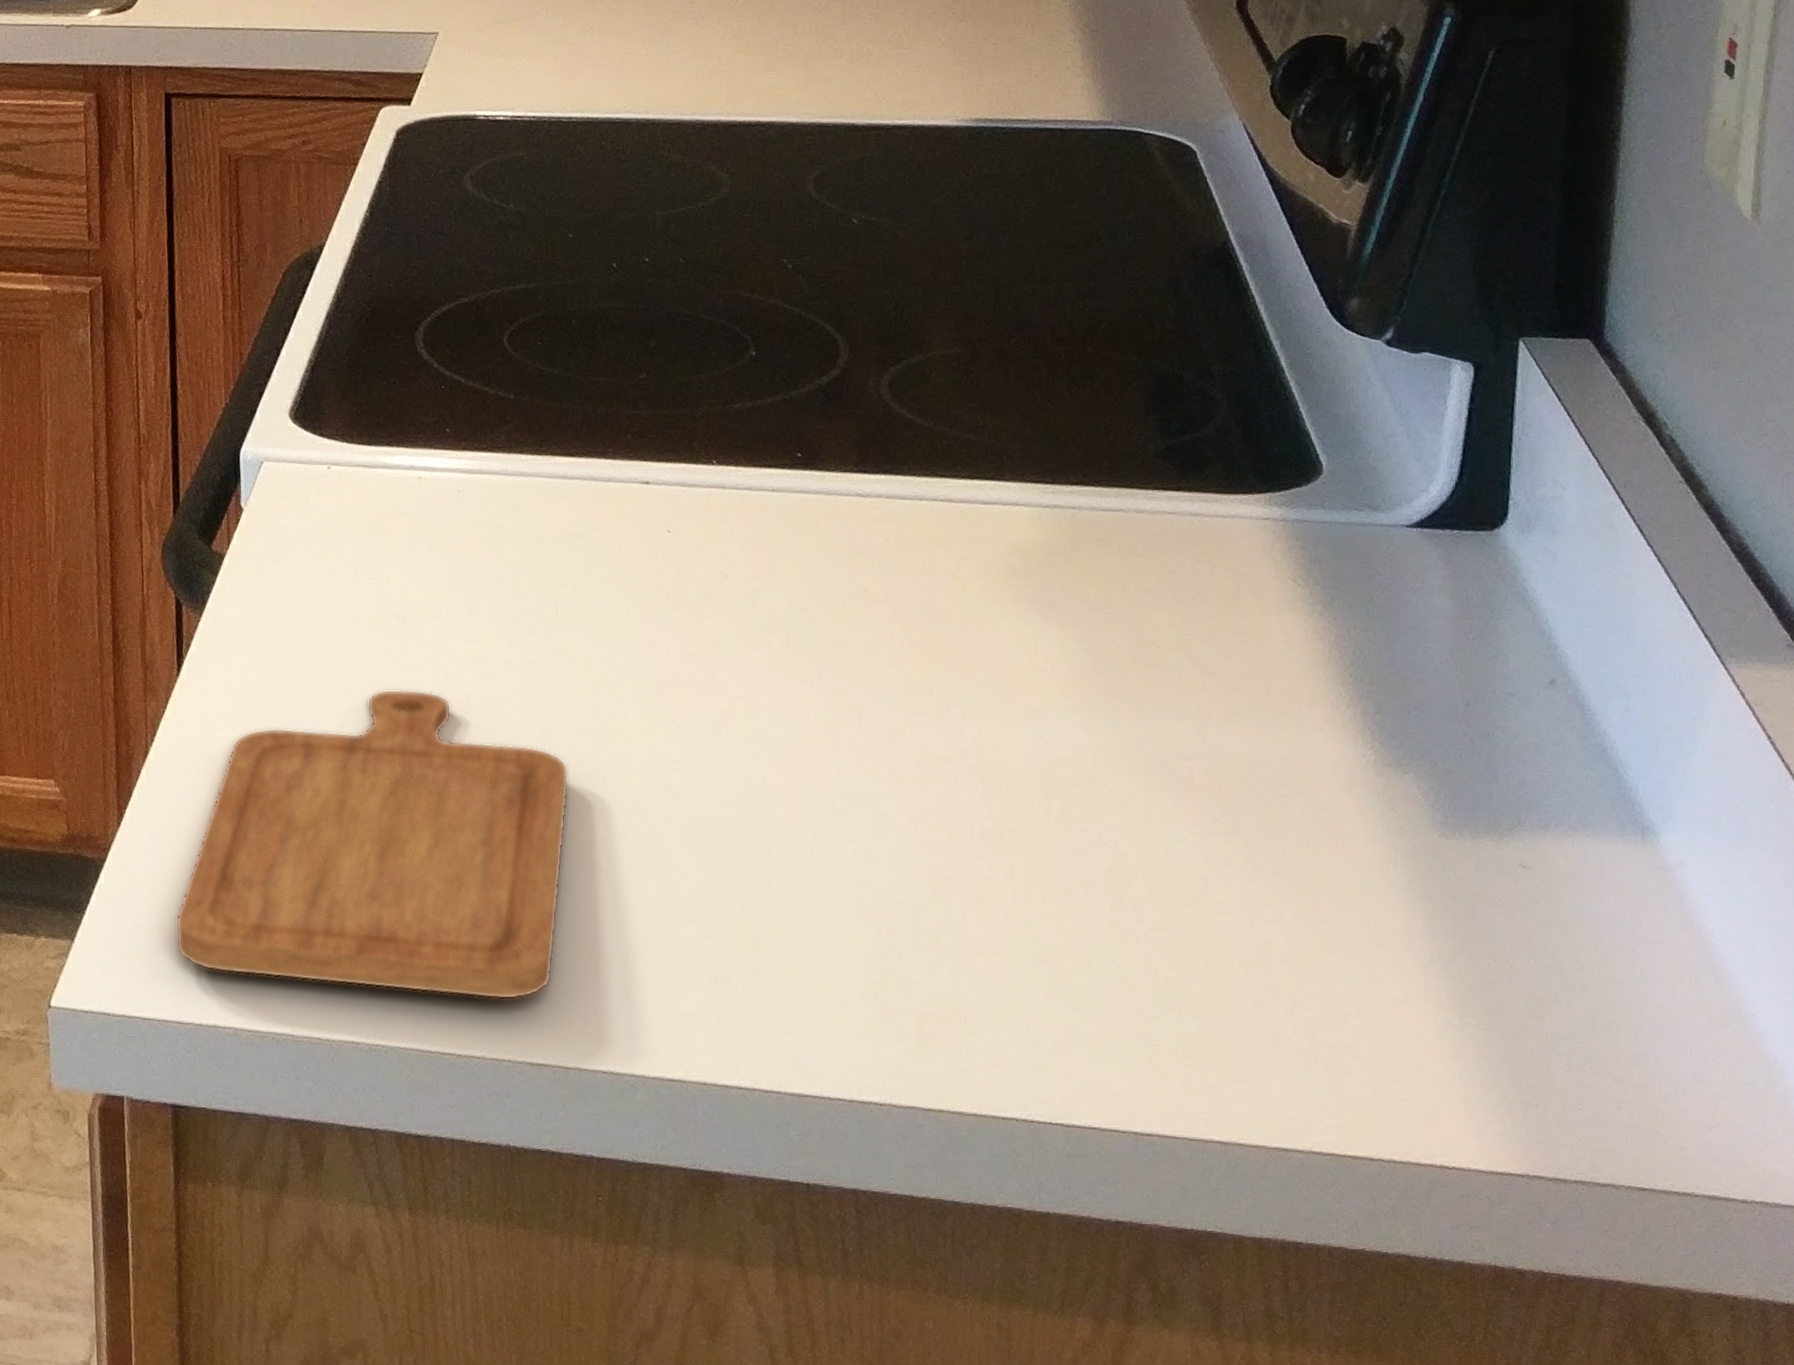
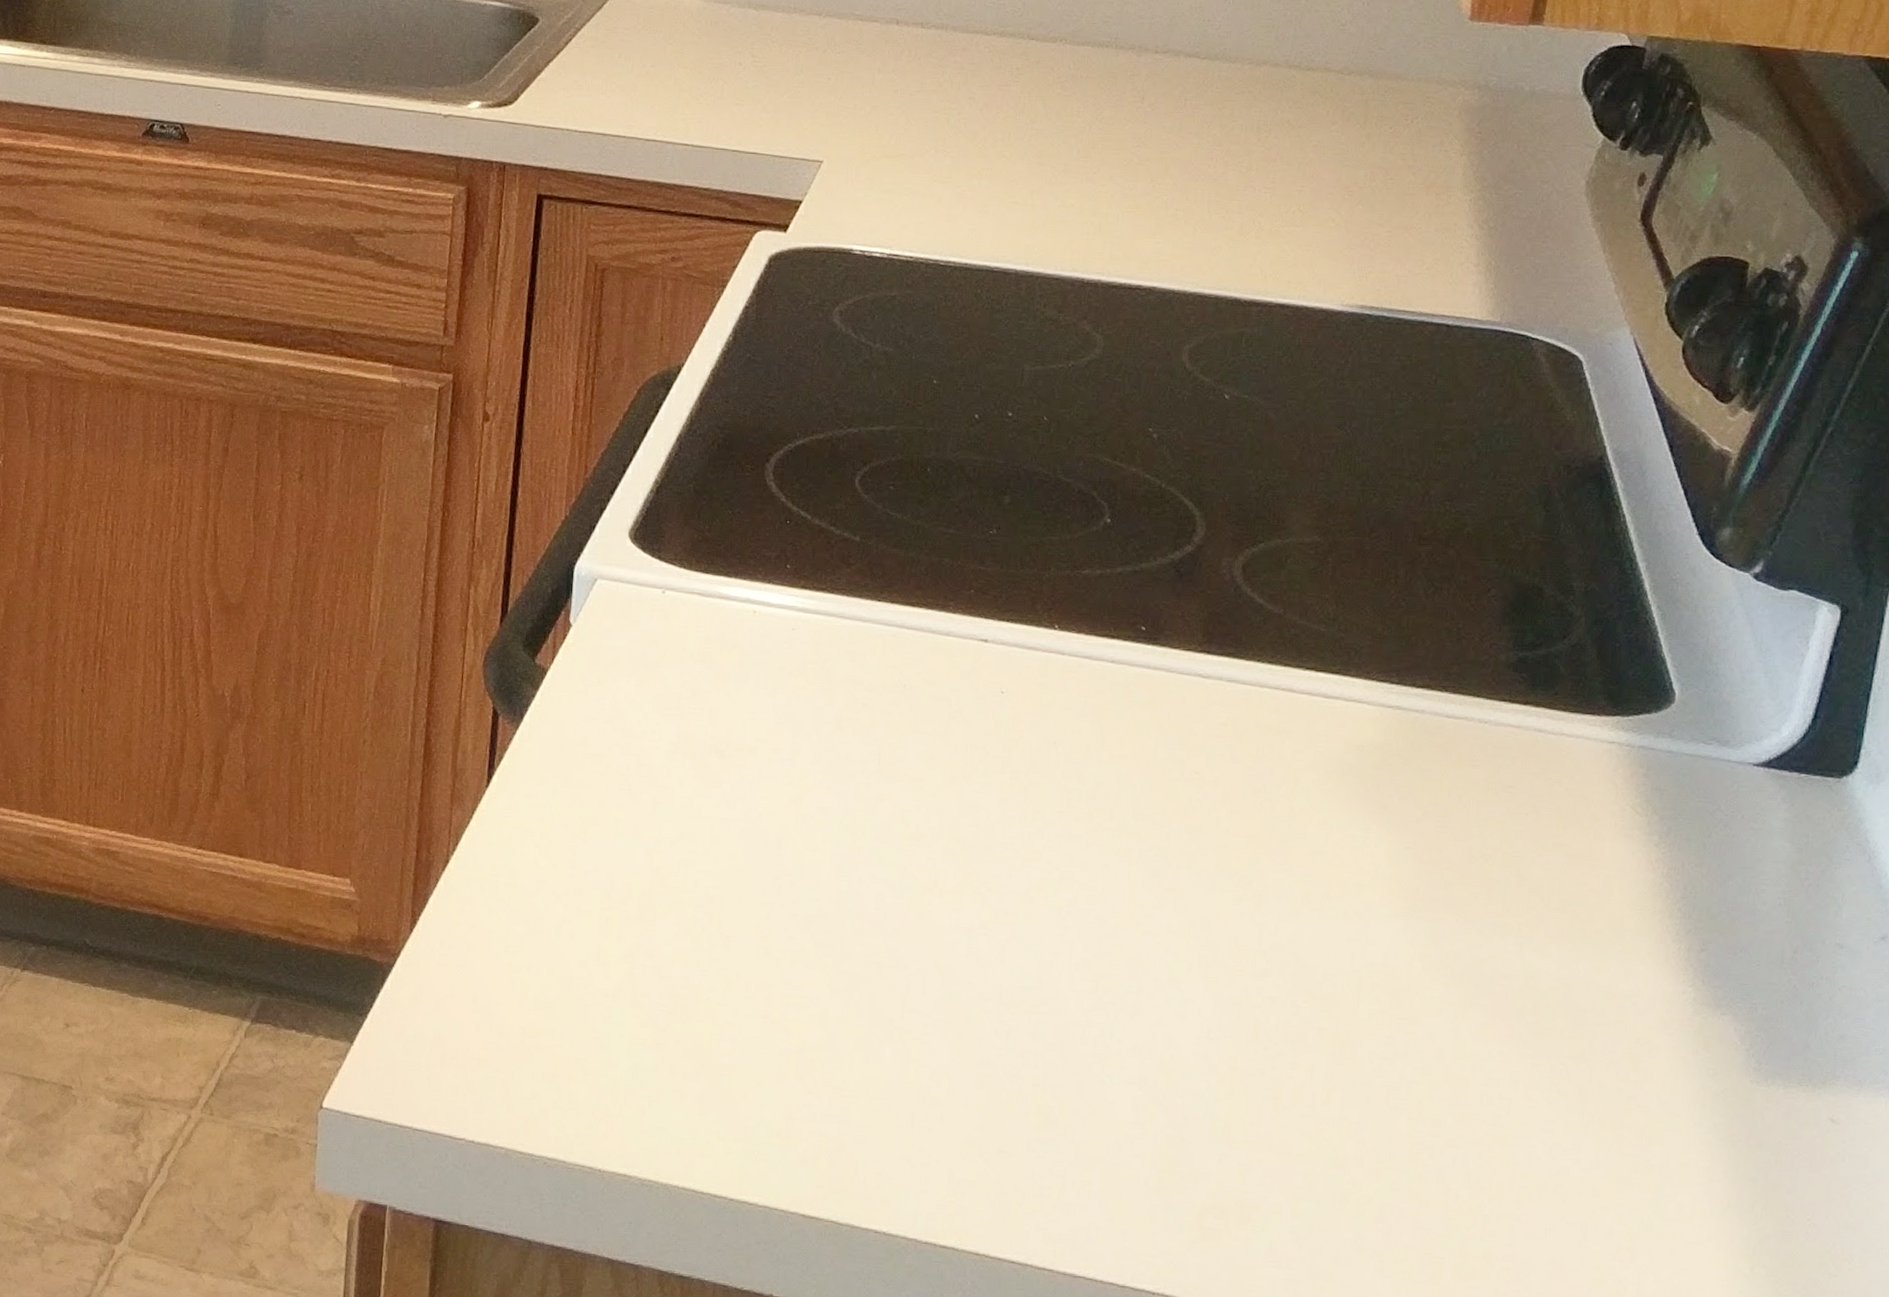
chopping board: present [175,689,569,1000] -> none [456,822,874,1149]

